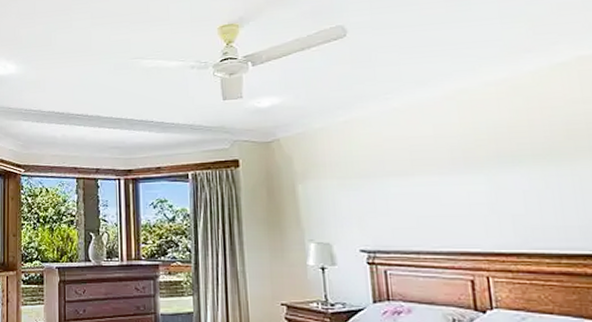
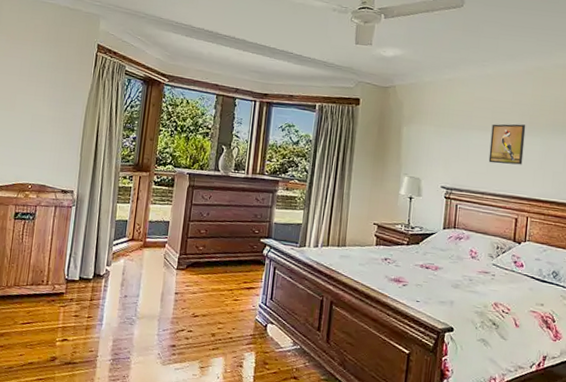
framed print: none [412,161,466,214] -> present [488,124,526,165]

